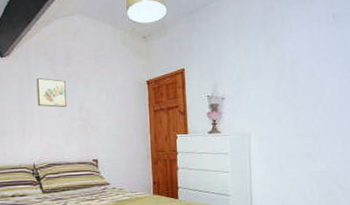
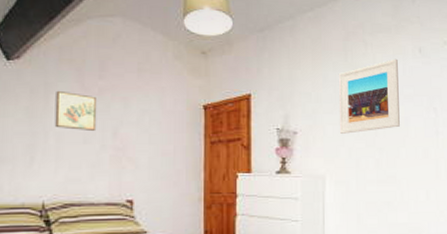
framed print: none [258,26,316,97] -> present [338,58,400,134]

